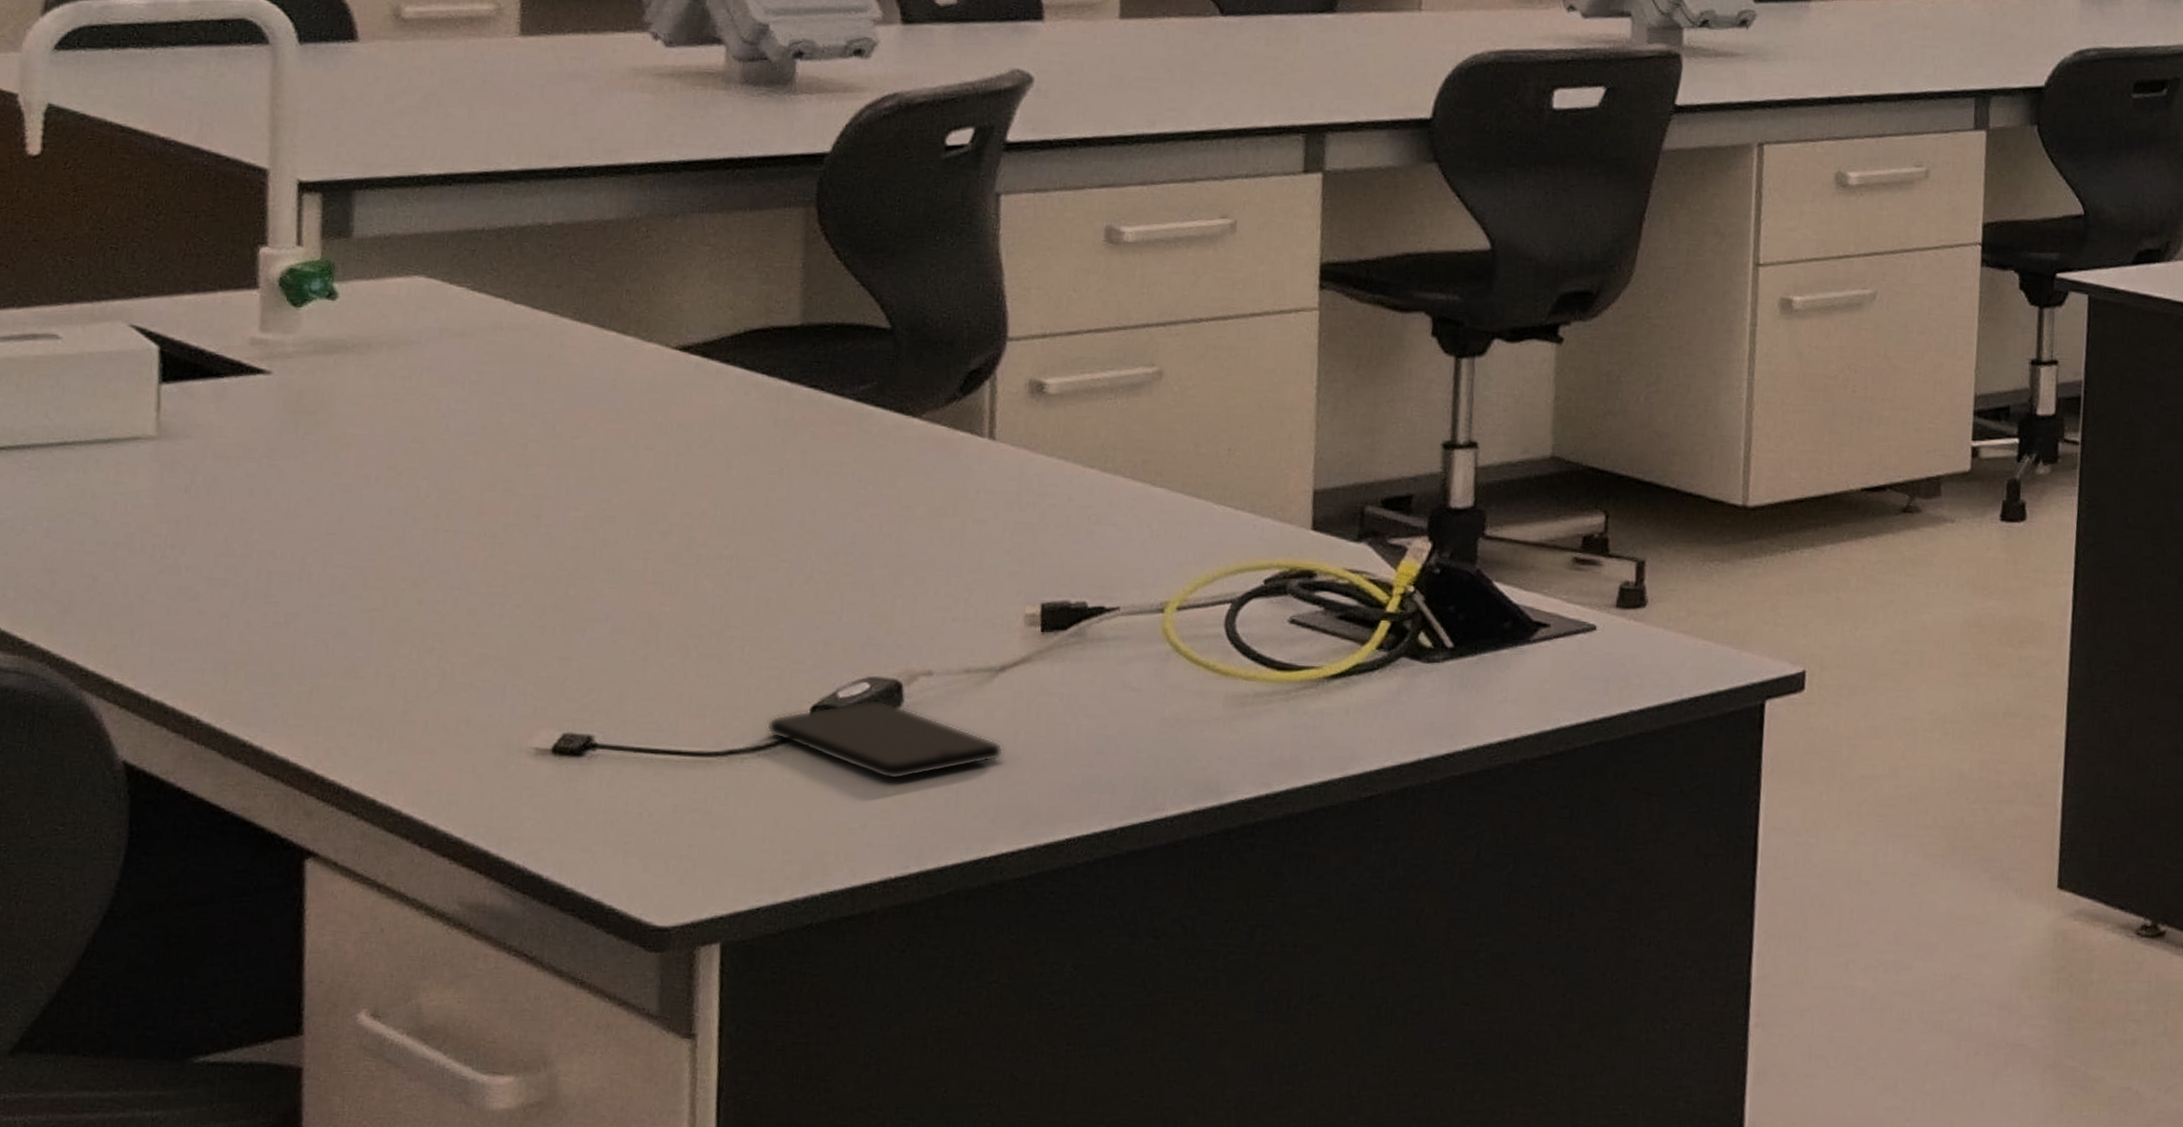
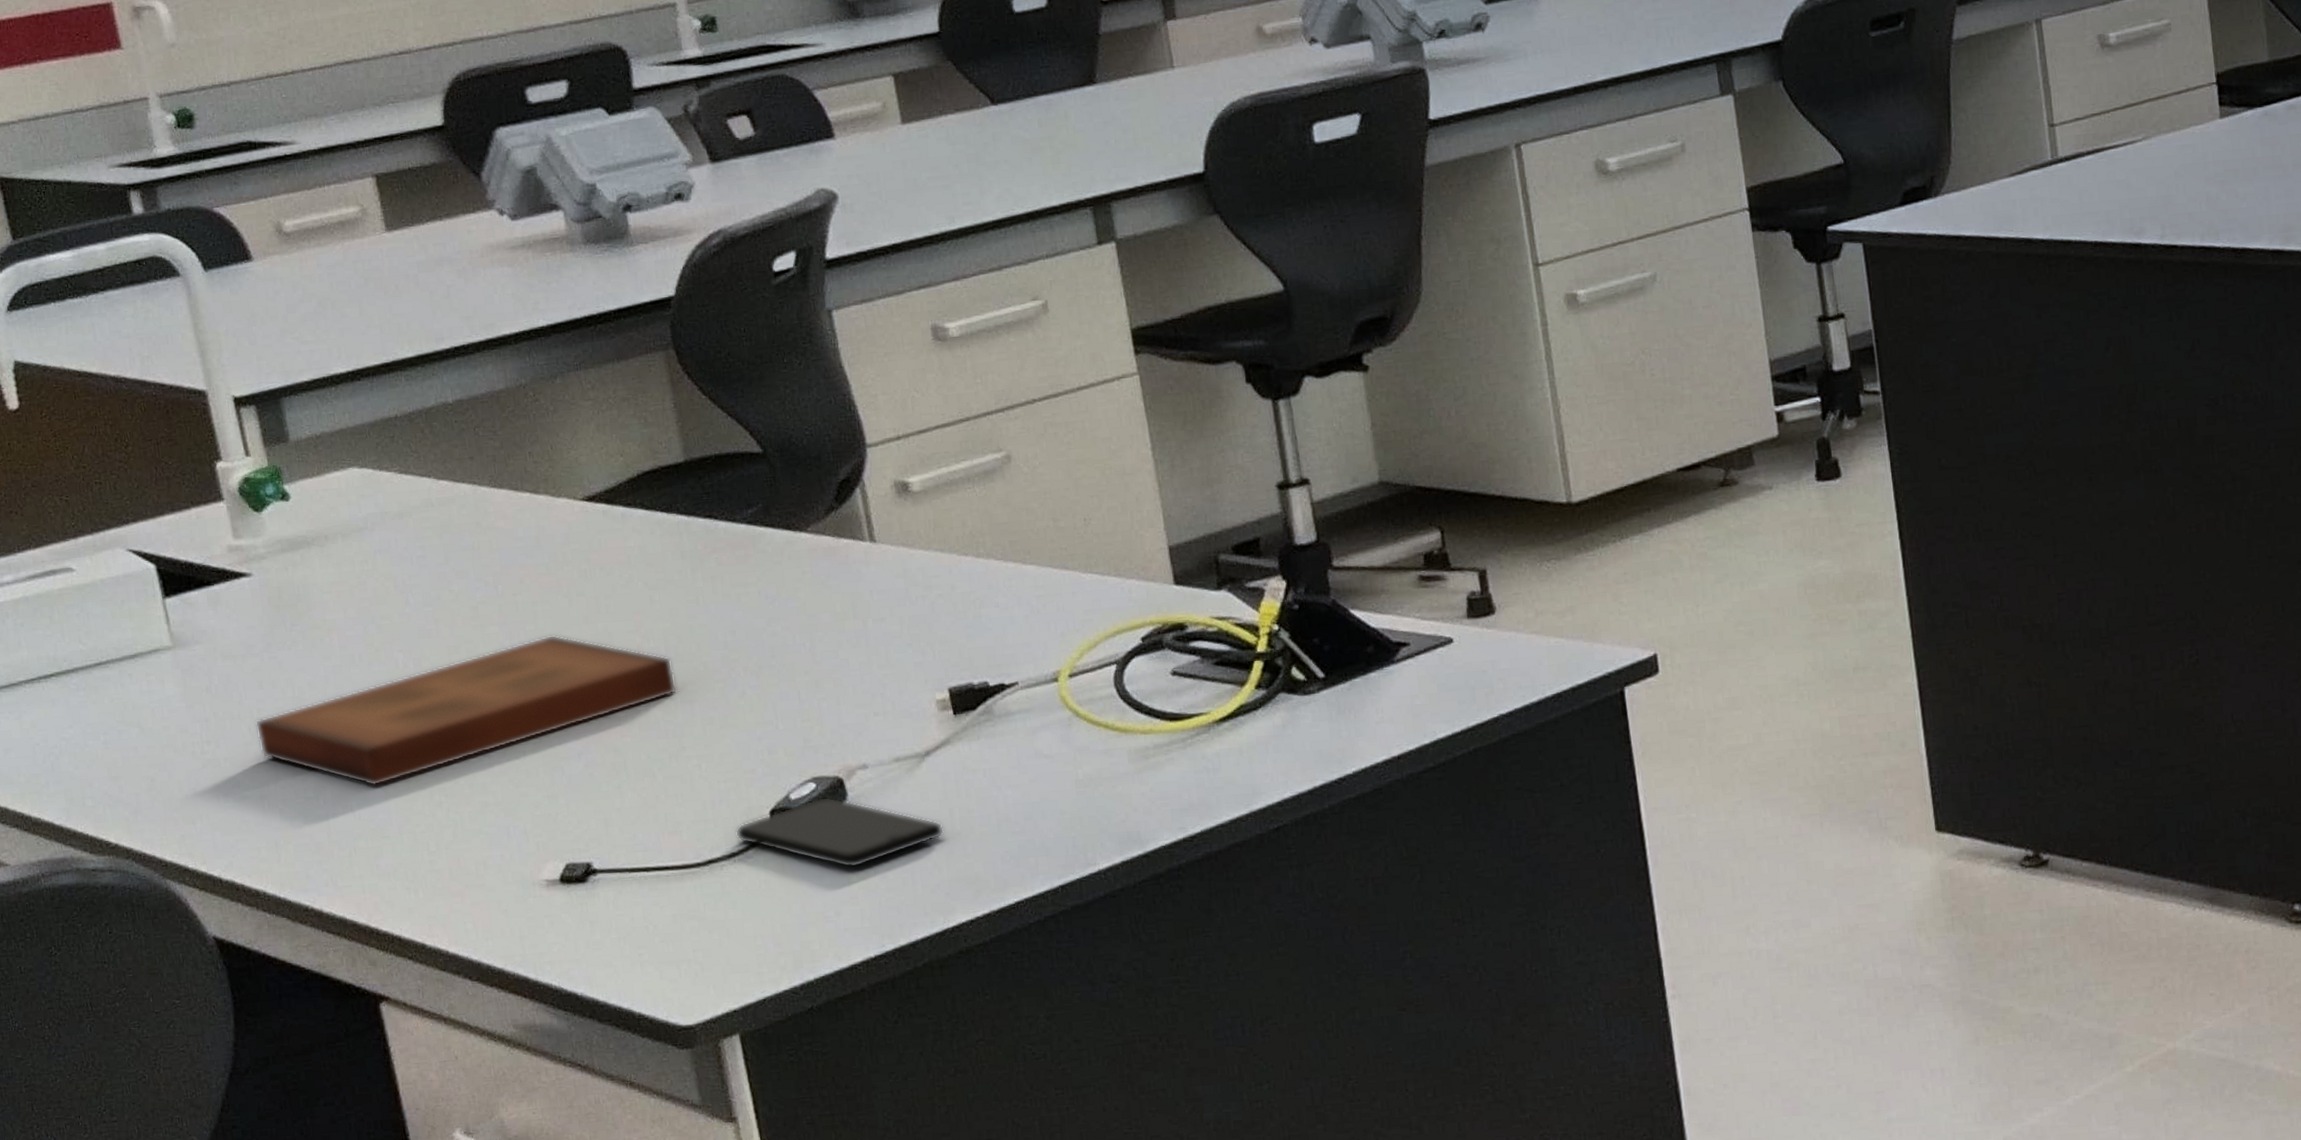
book: none [233,485,737,621] -> present [256,634,676,787]

